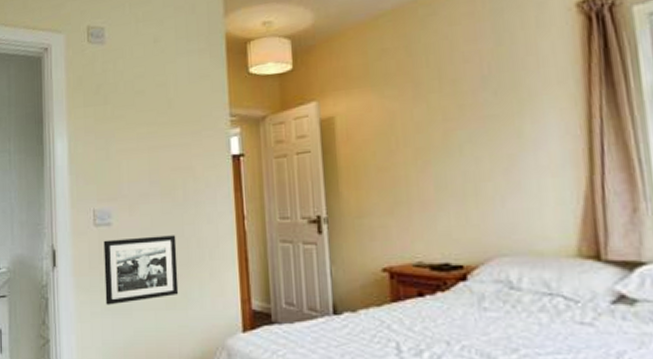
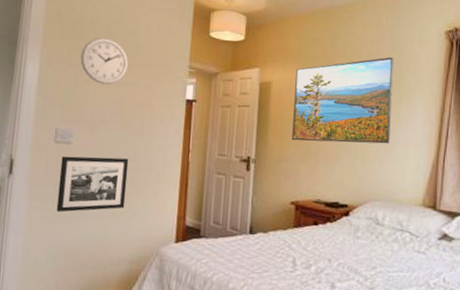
wall clock: none [108,97,161,152] -> present [80,37,129,85]
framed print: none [365,53,513,188] -> present [292,56,394,144]

